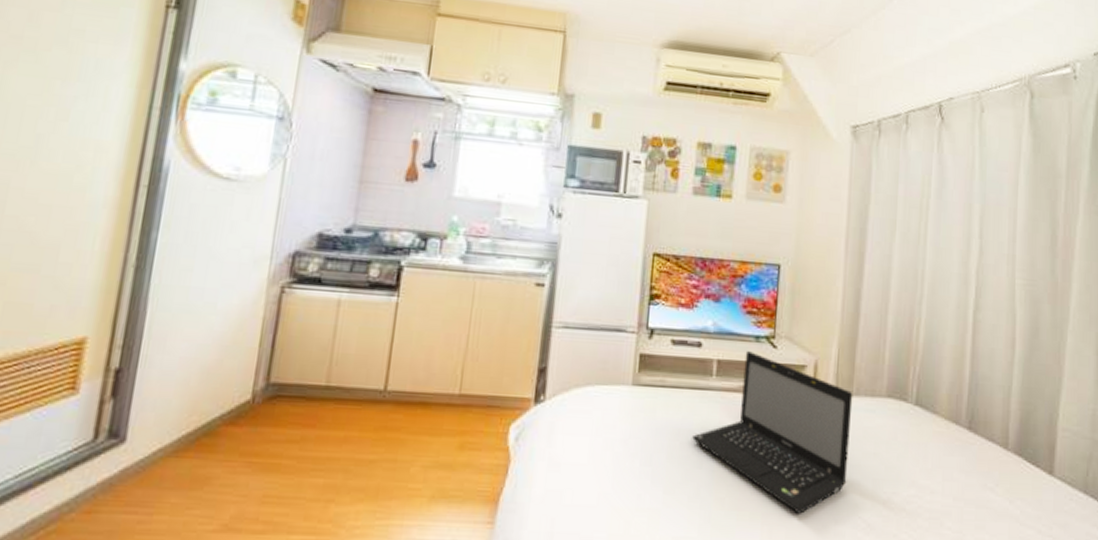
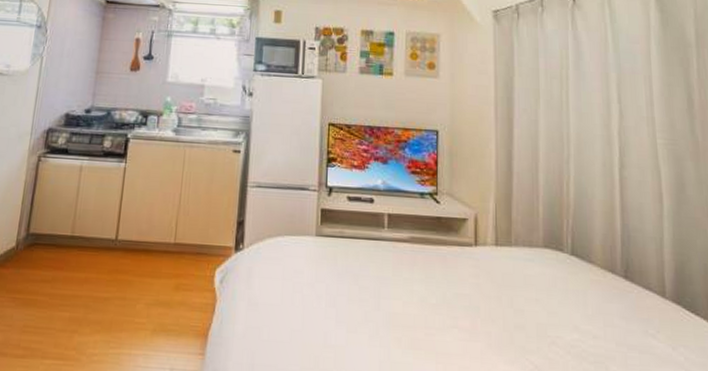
laptop: present [692,351,853,514] -> none [370,206,512,354]

